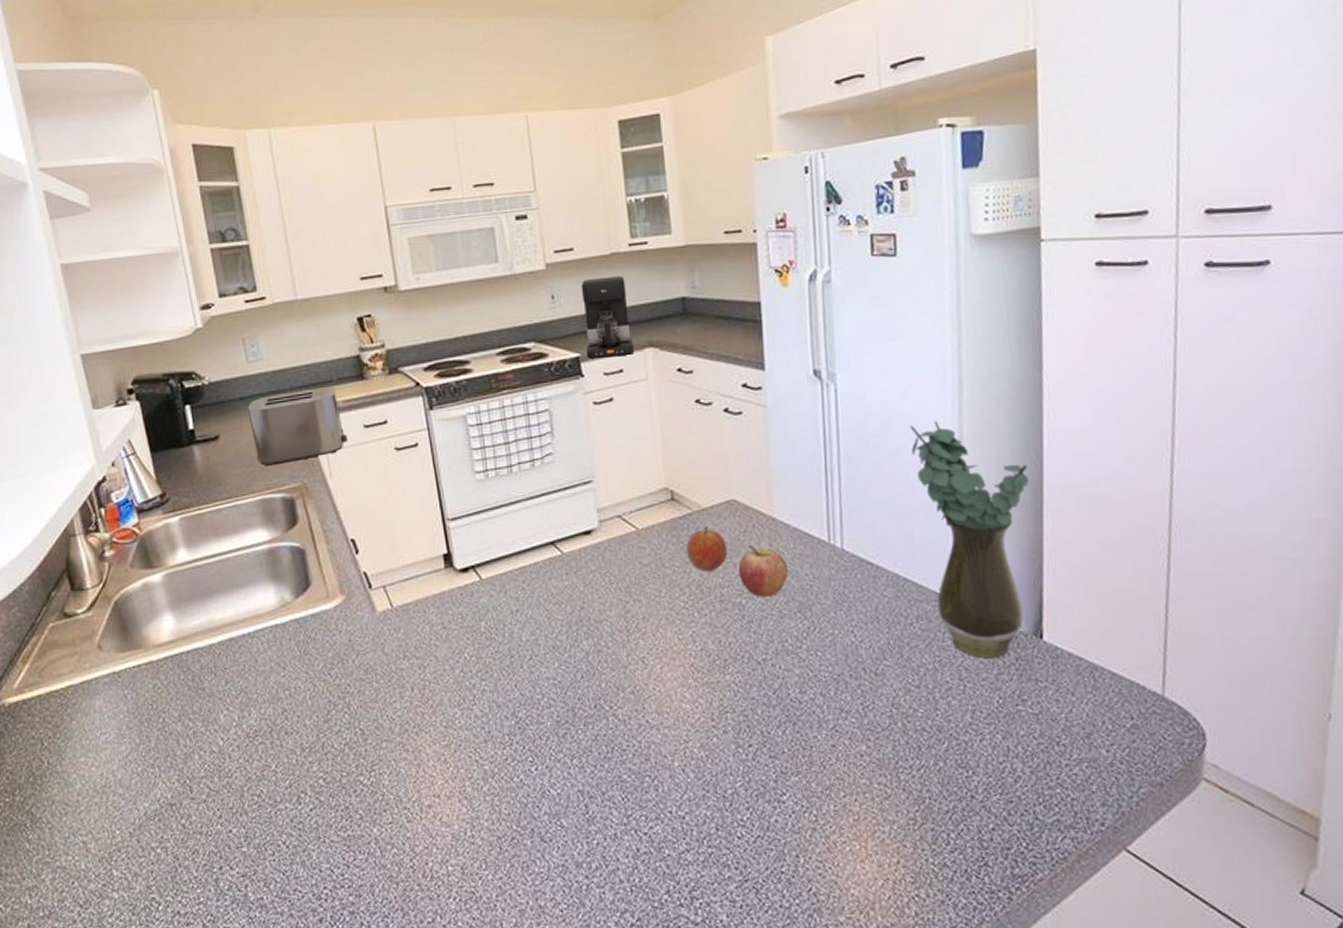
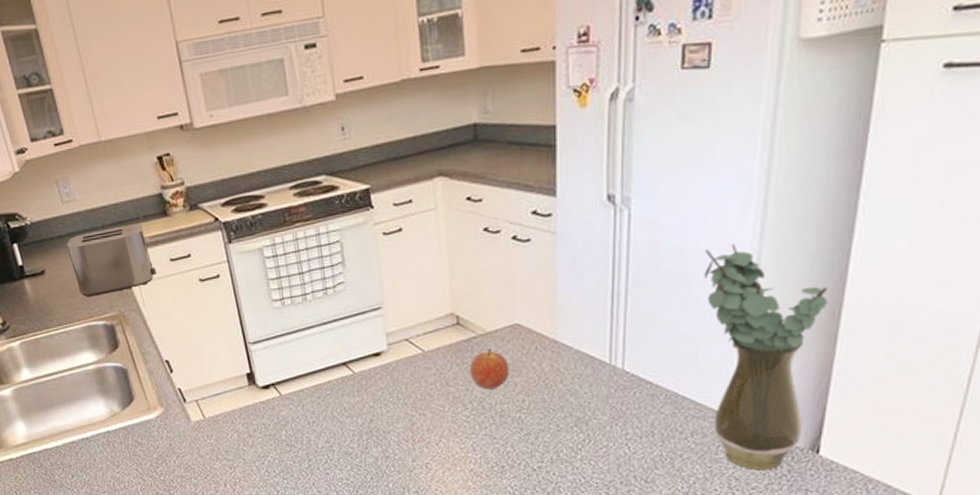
coffee maker: present [581,276,634,359] -> none [371,103,423,190]
fruit: present [738,545,789,597] -> none [519,366,568,413]

